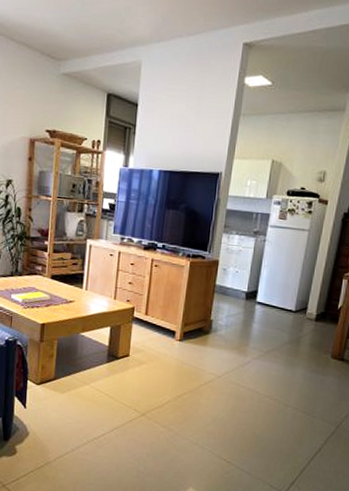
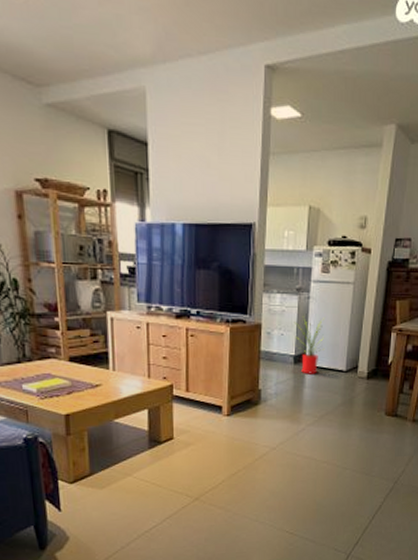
house plant: none [249,257,278,311] -> present [294,316,325,374]

